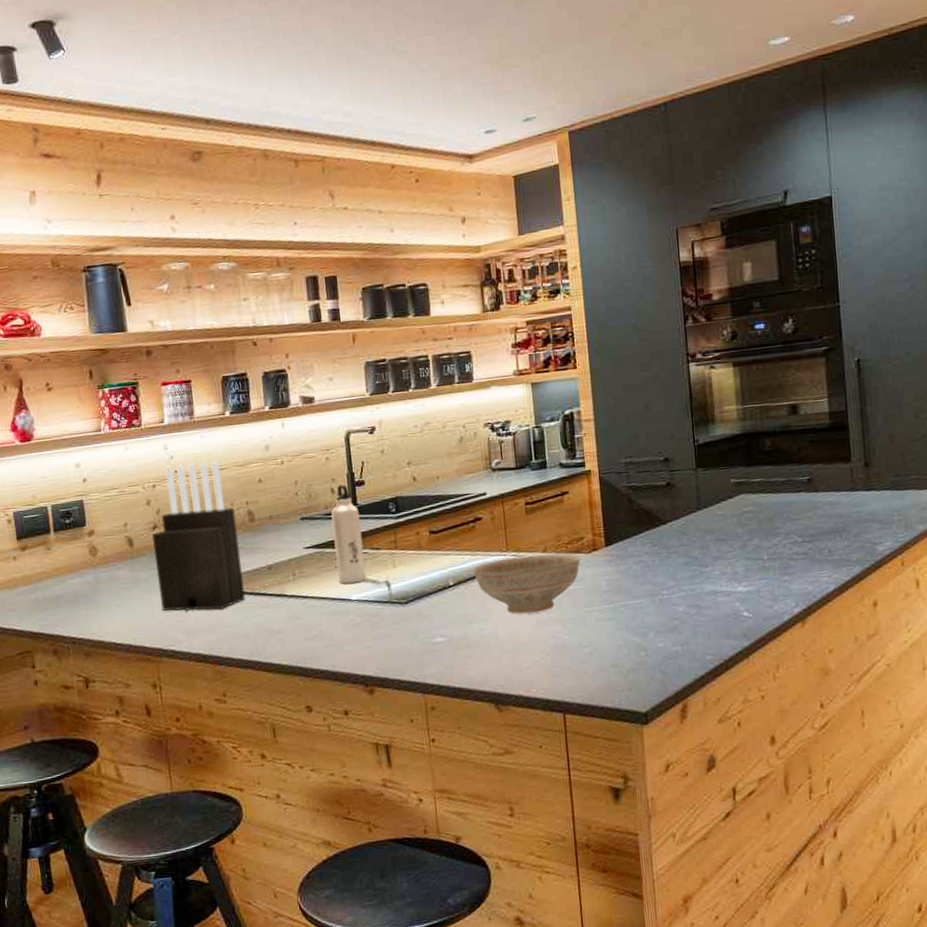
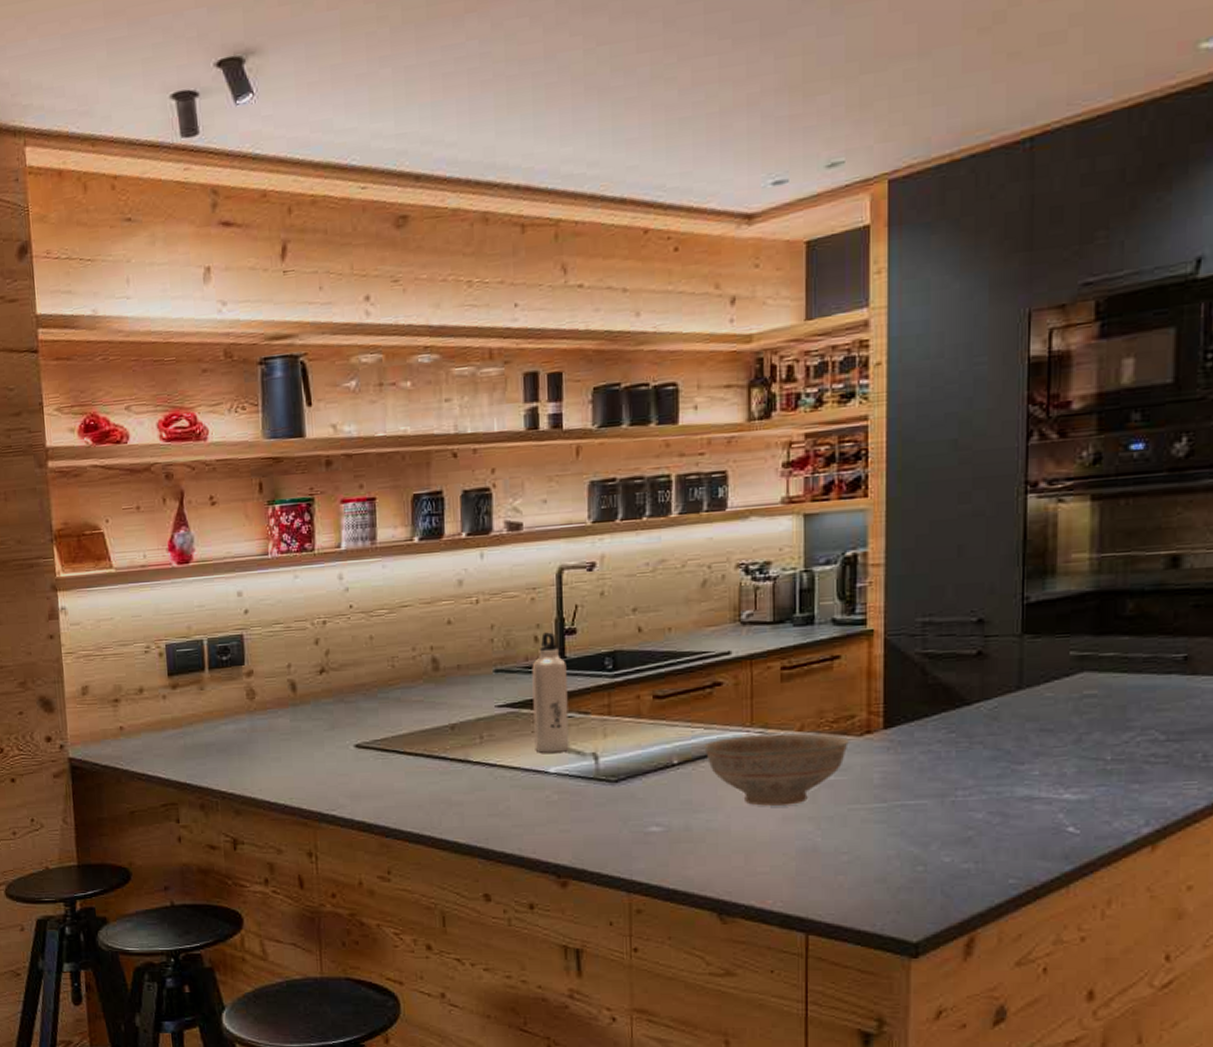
knife block: present [151,462,245,612] -> none [318,597,421,772]

